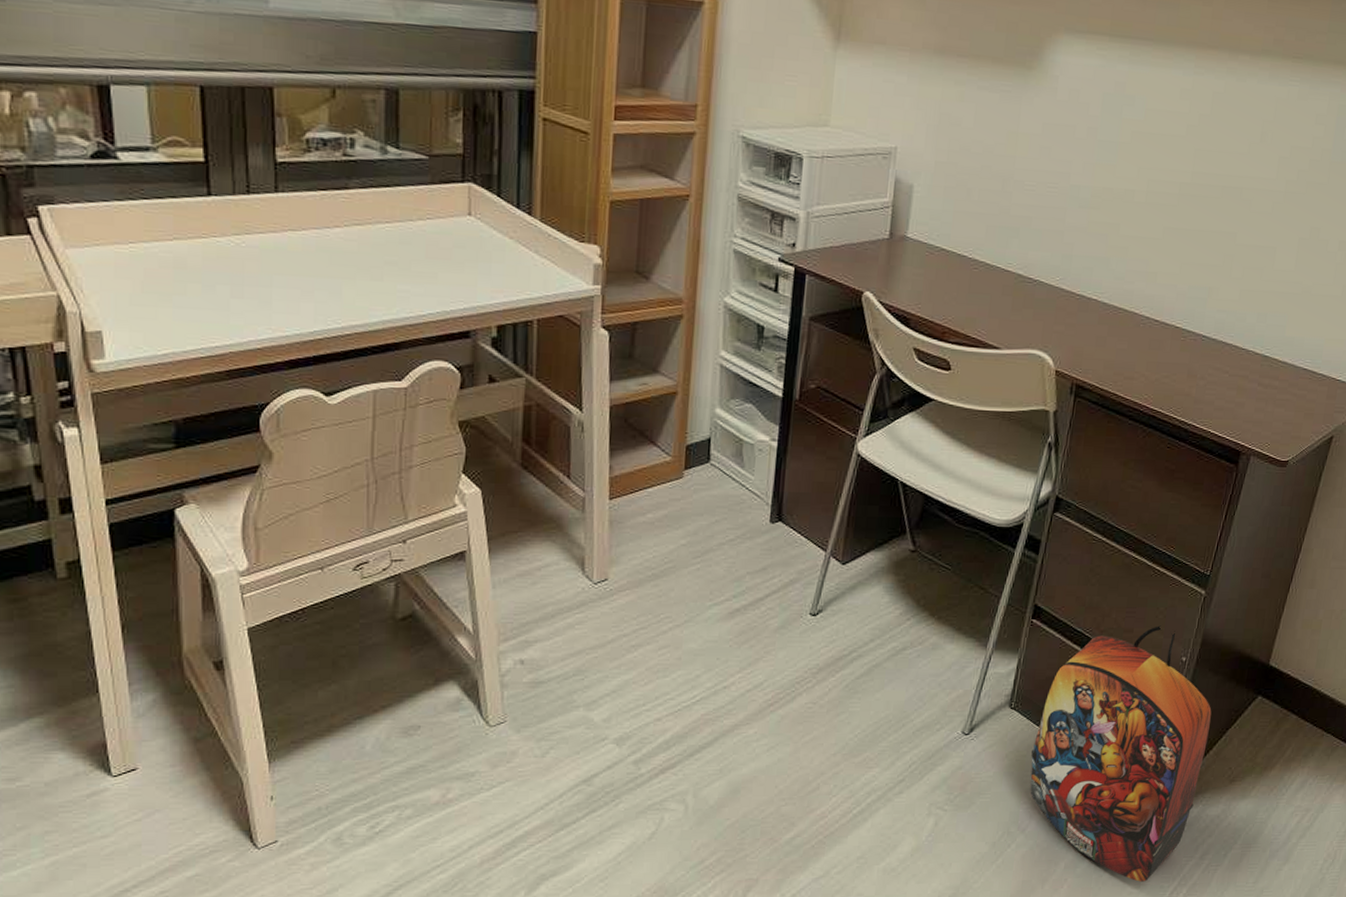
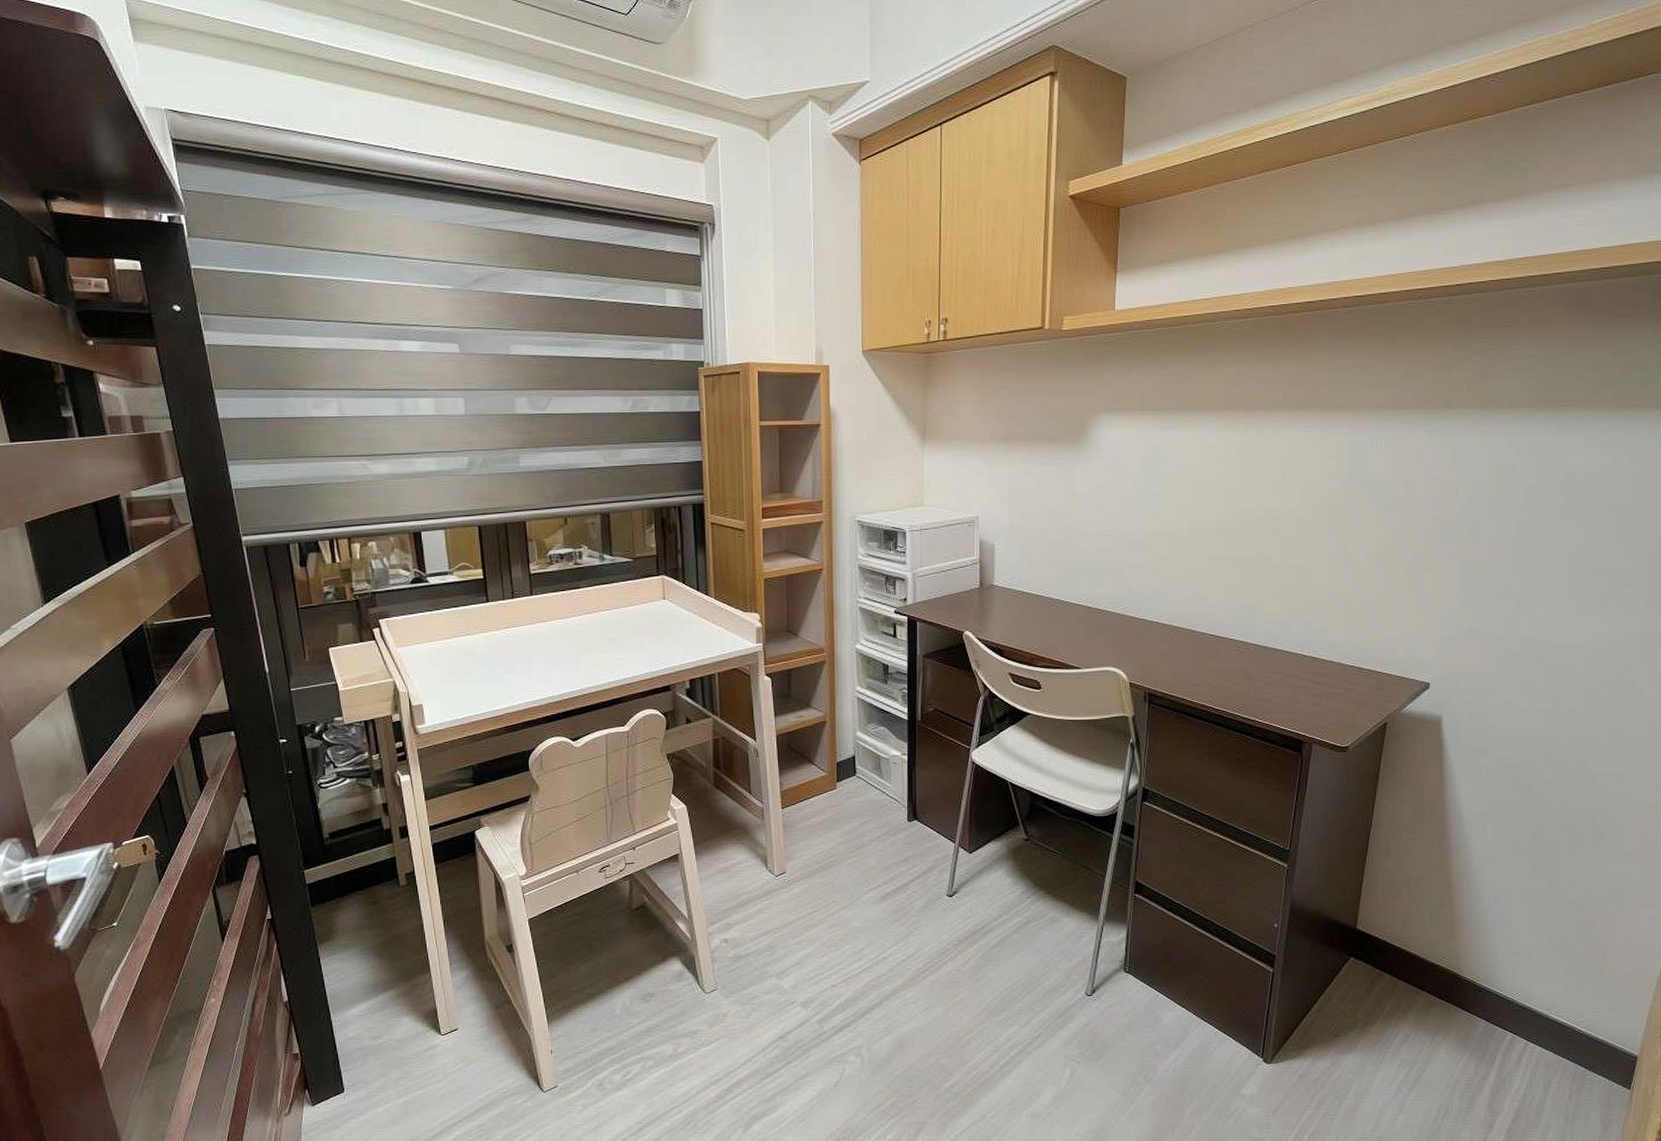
backpack: present [1030,626,1212,882] -> none [1149,896,1308,1129]

